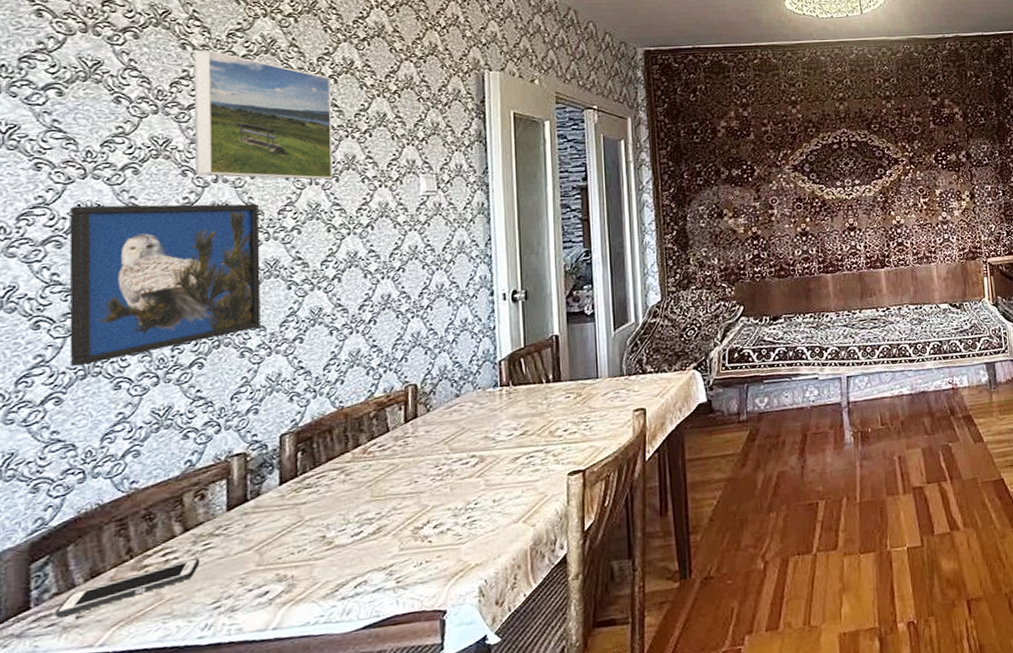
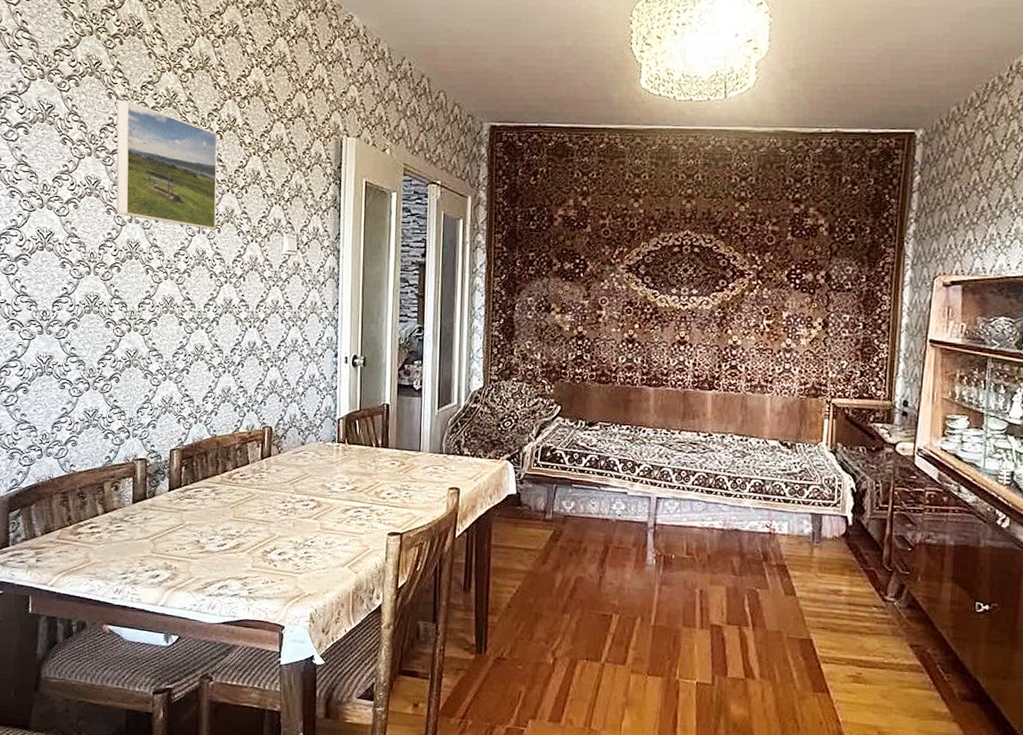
cell phone: present [54,558,200,618] -> none [23,535,114,558]
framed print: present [69,203,260,367] -> none [32,231,161,365]

